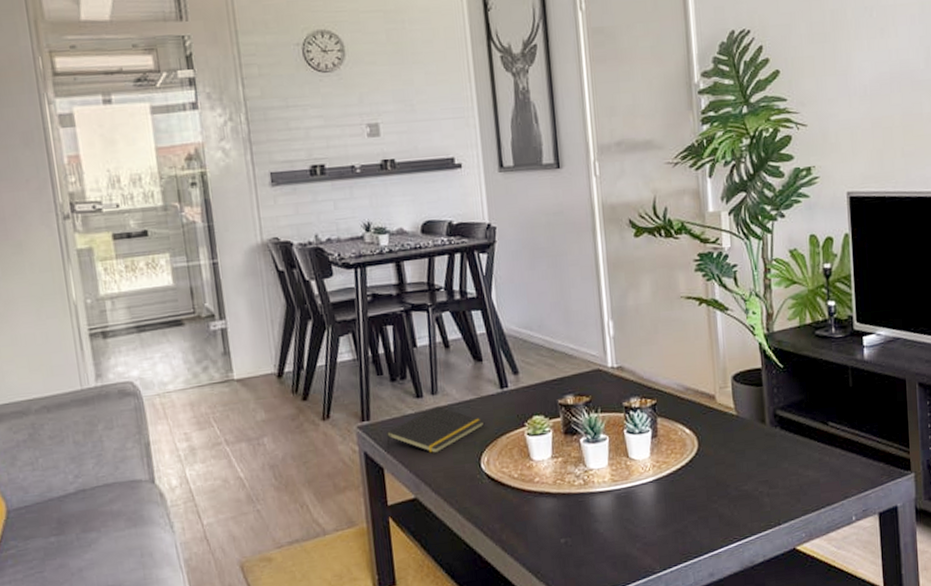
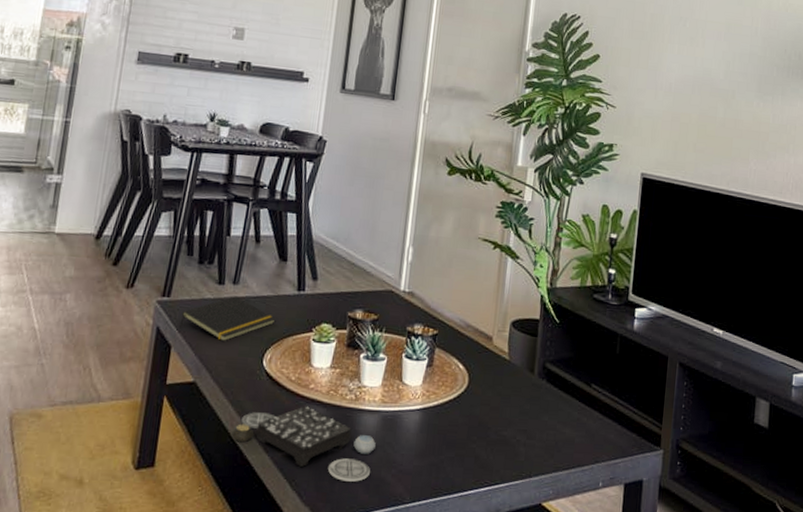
board game: none [464,499,615,564] -> present [230,406,376,482]

